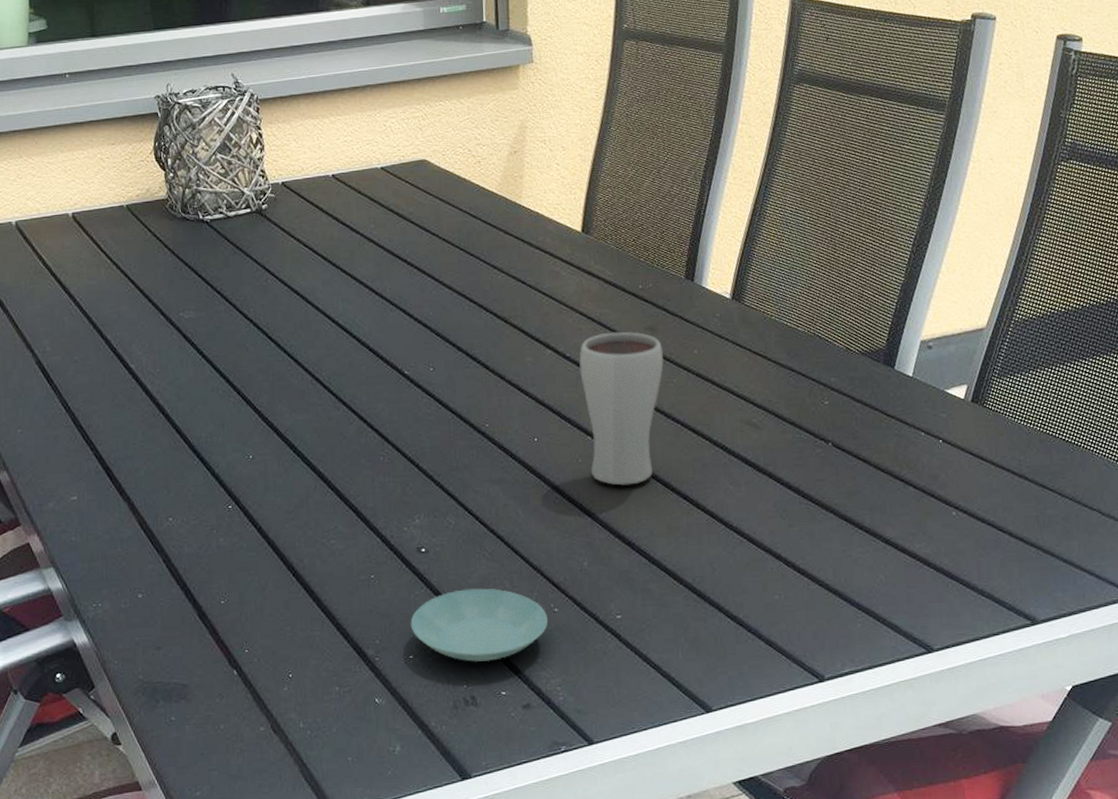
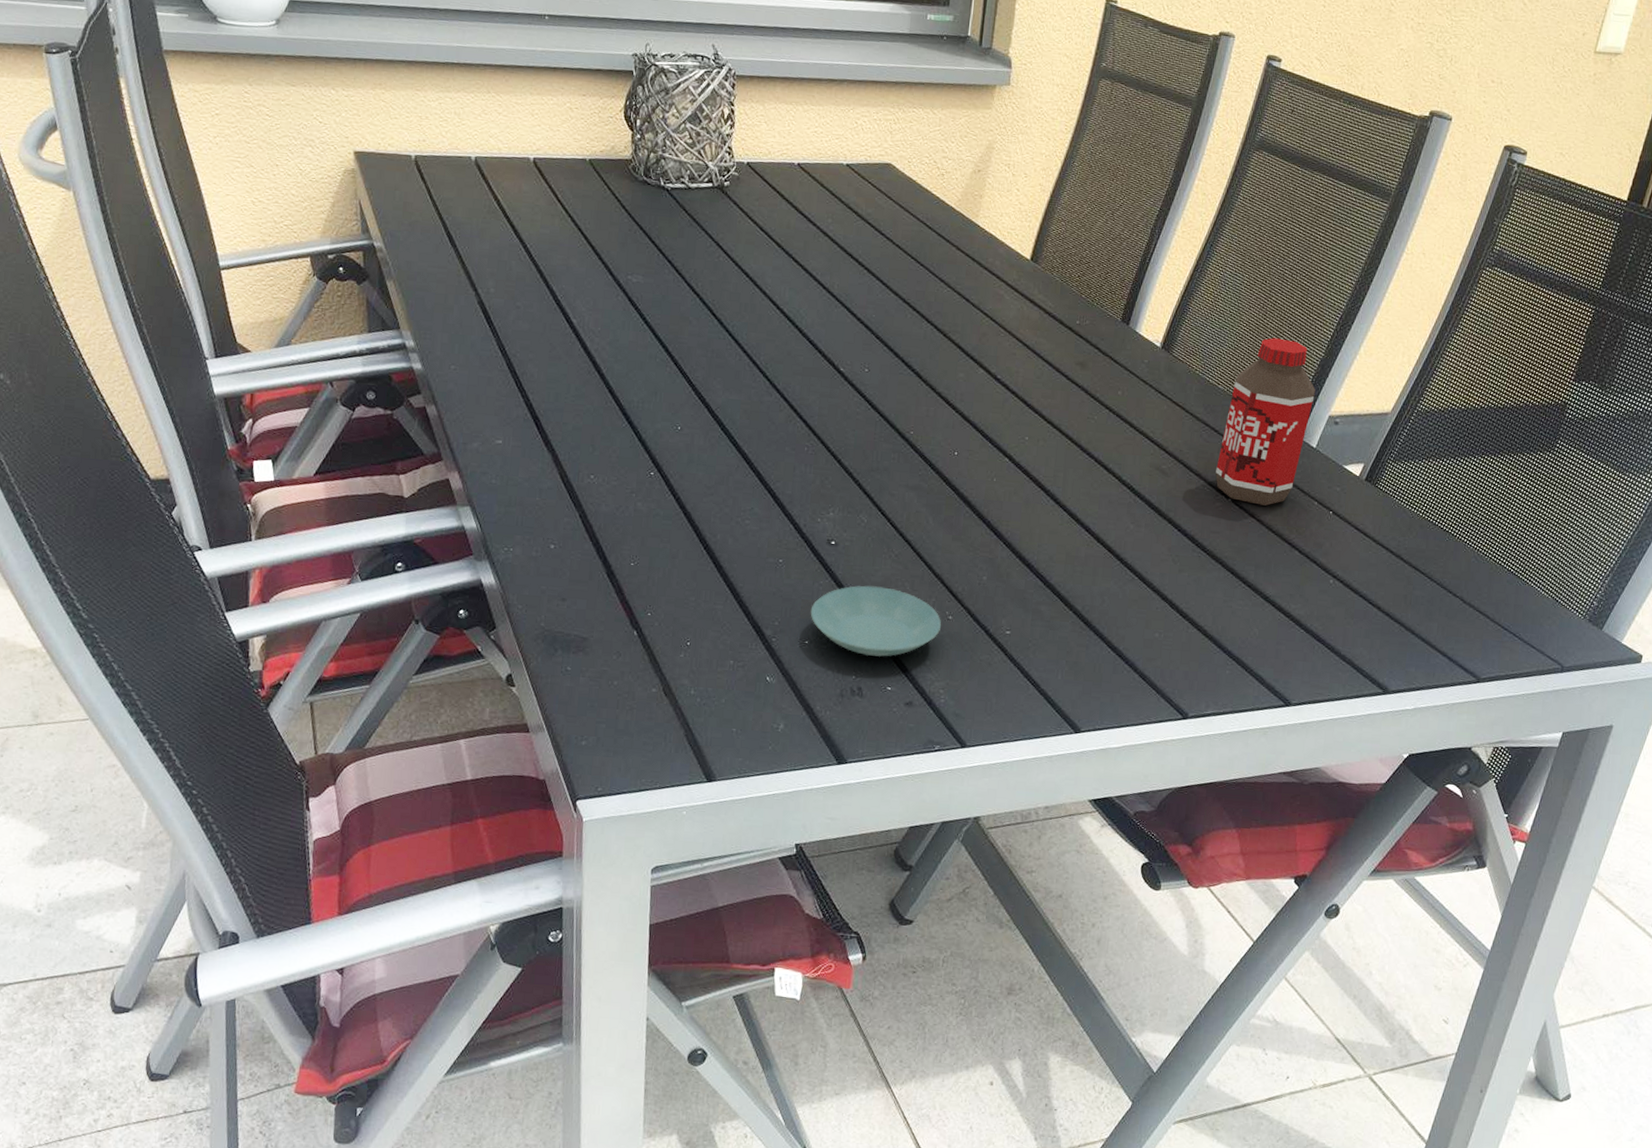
drinking glass: present [579,331,664,486] -> none [1003,361,1090,511]
bottle: none [810,269,902,445] -> present [1215,338,1316,506]

